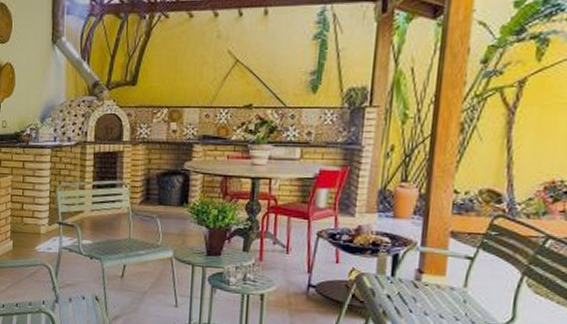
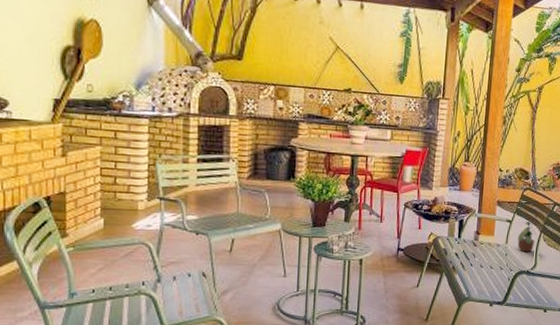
potted plant: none [483,256,515,301] -> present [517,219,536,253]

